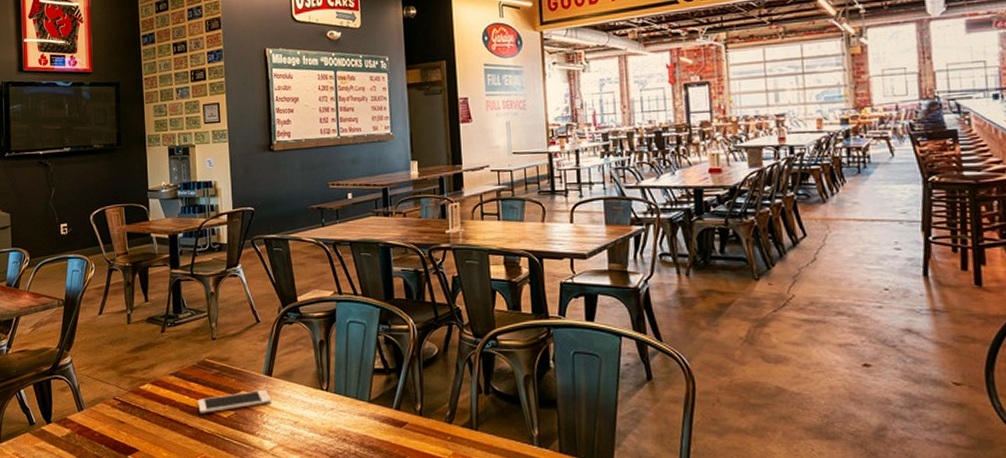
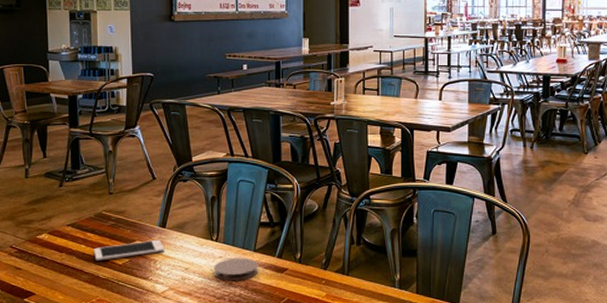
coaster: none [325,410,375,436] -> present [214,258,258,280]

